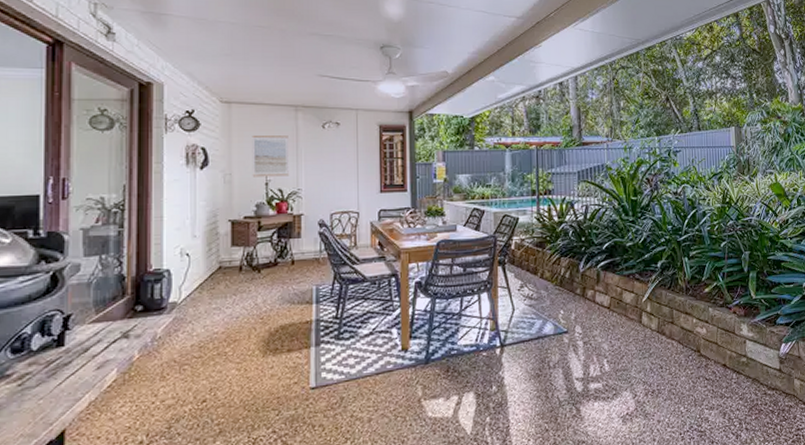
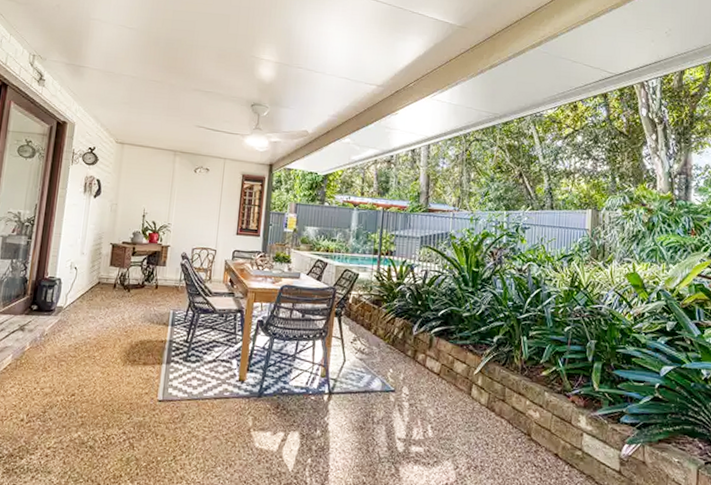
wall art: present [252,135,289,177] -> none [133,173,166,211]

